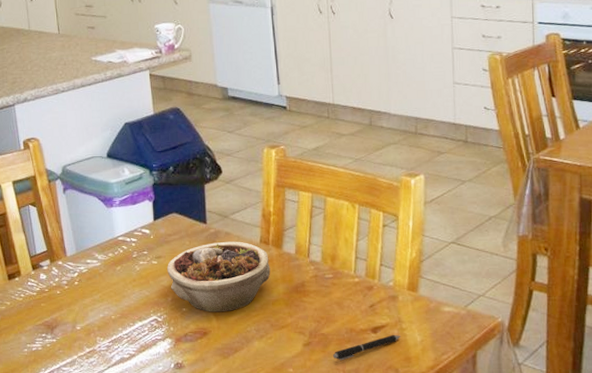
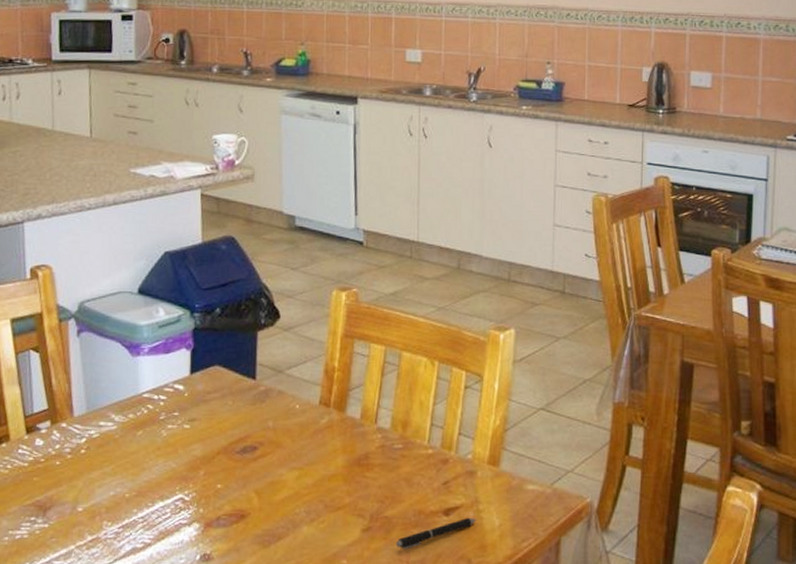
succulent planter: present [167,241,271,312] -> none [202,402,330,490]

